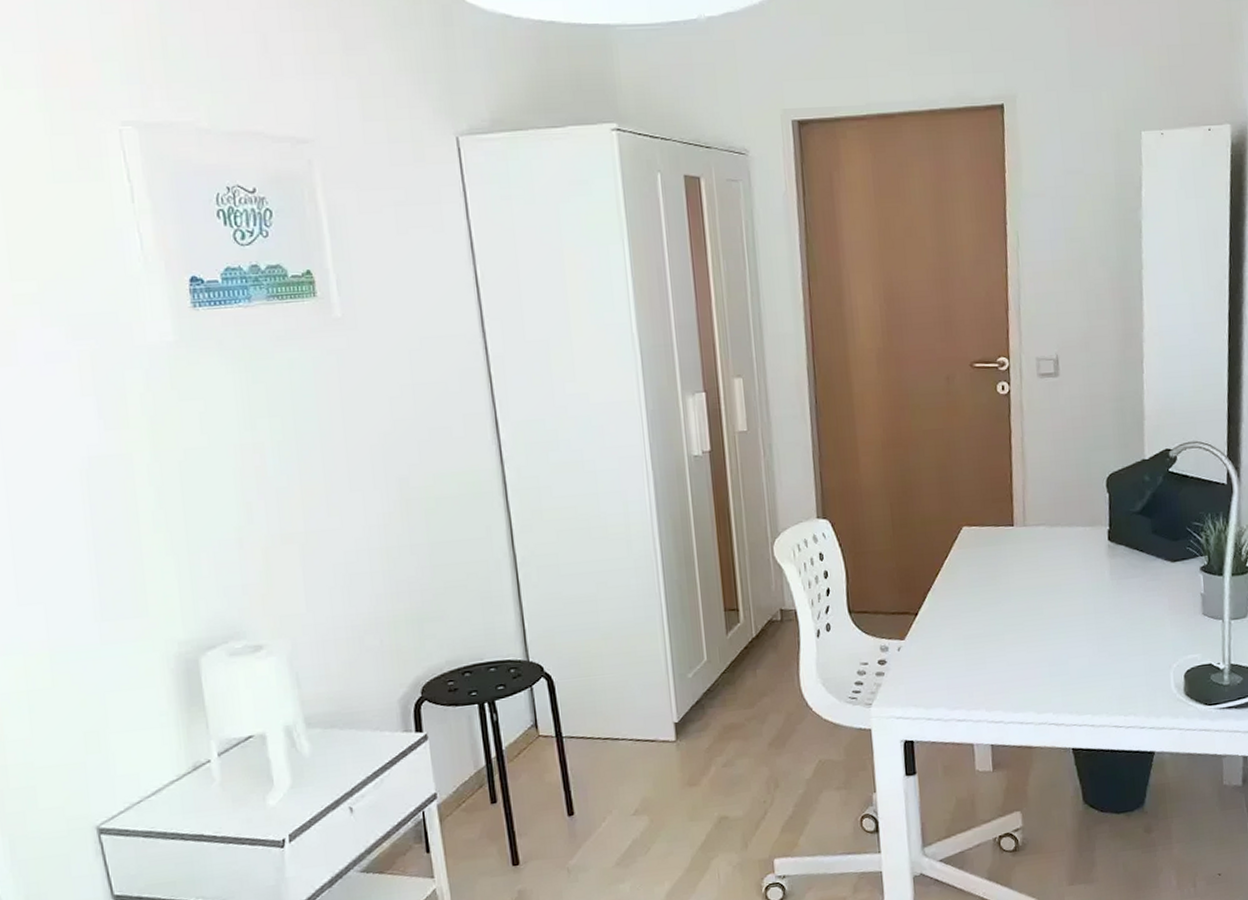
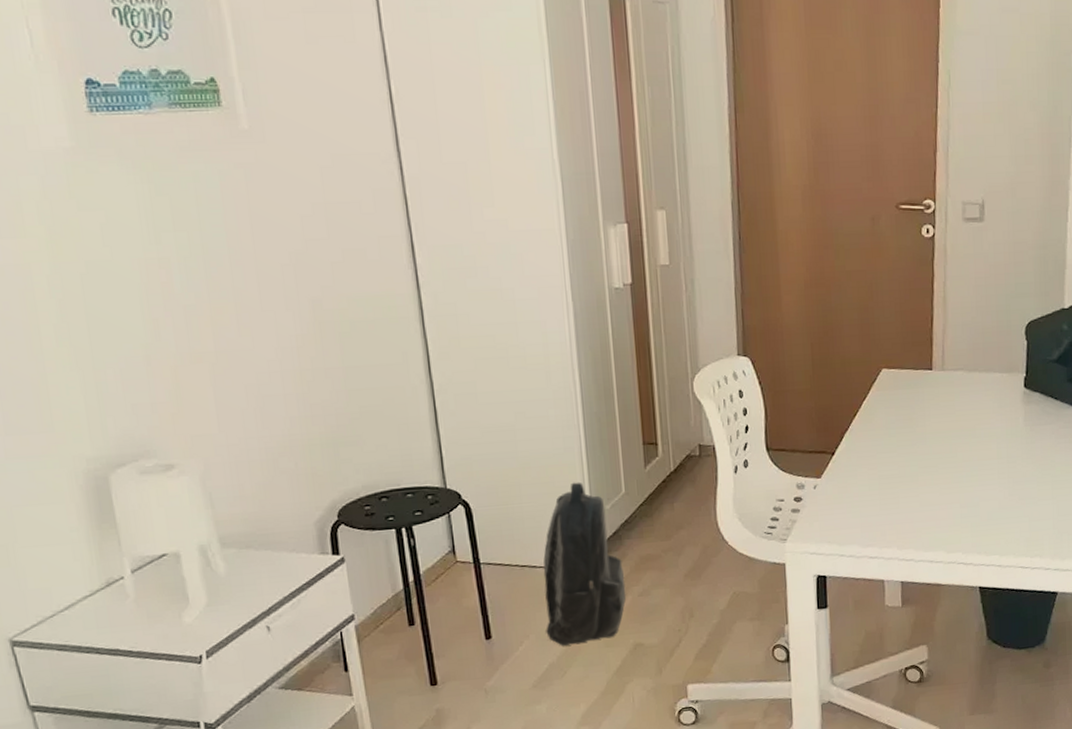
backpack: none [625,651,710,821] -> present [543,482,627,646]

